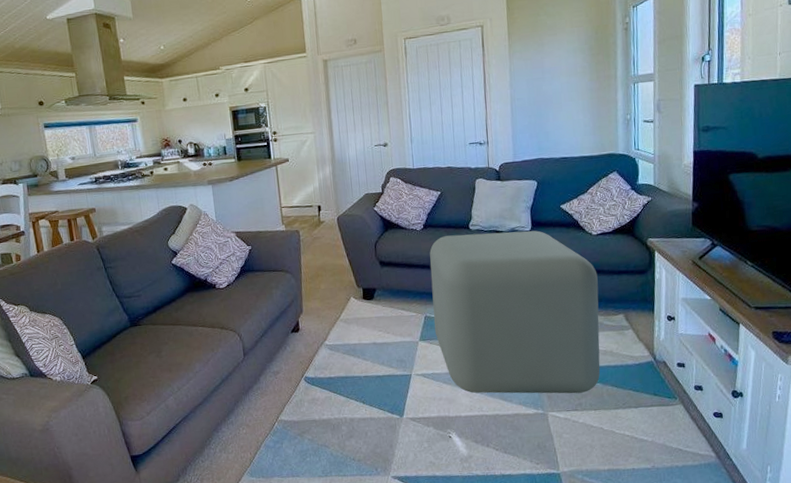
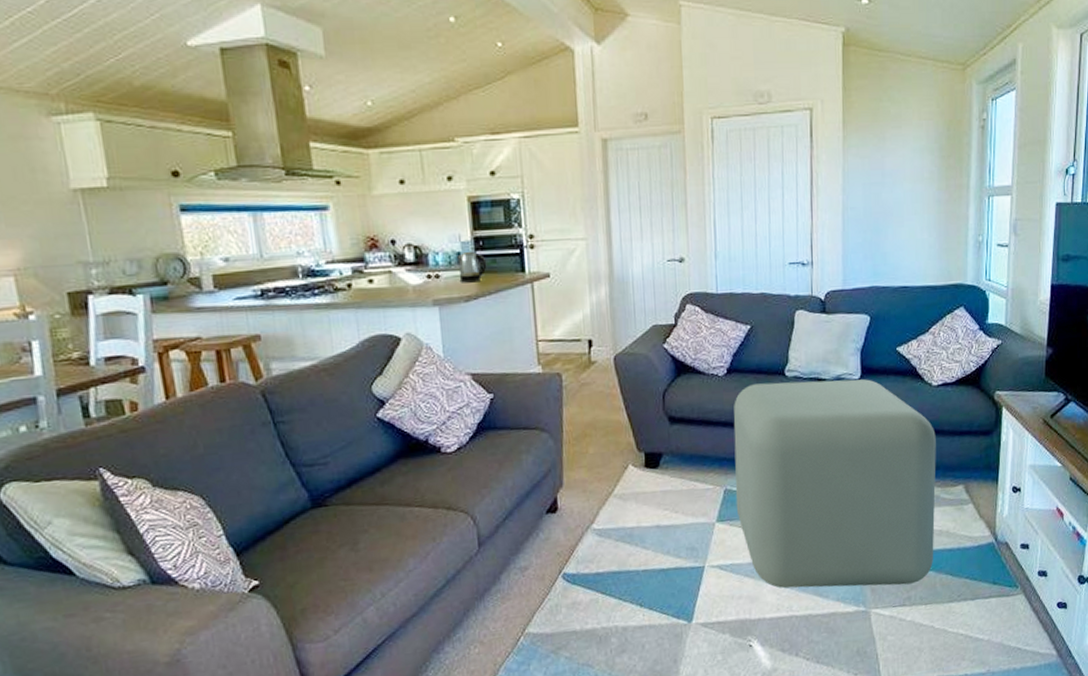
kettle: none [223,145,244,168] -> present [457,251,487,283]

